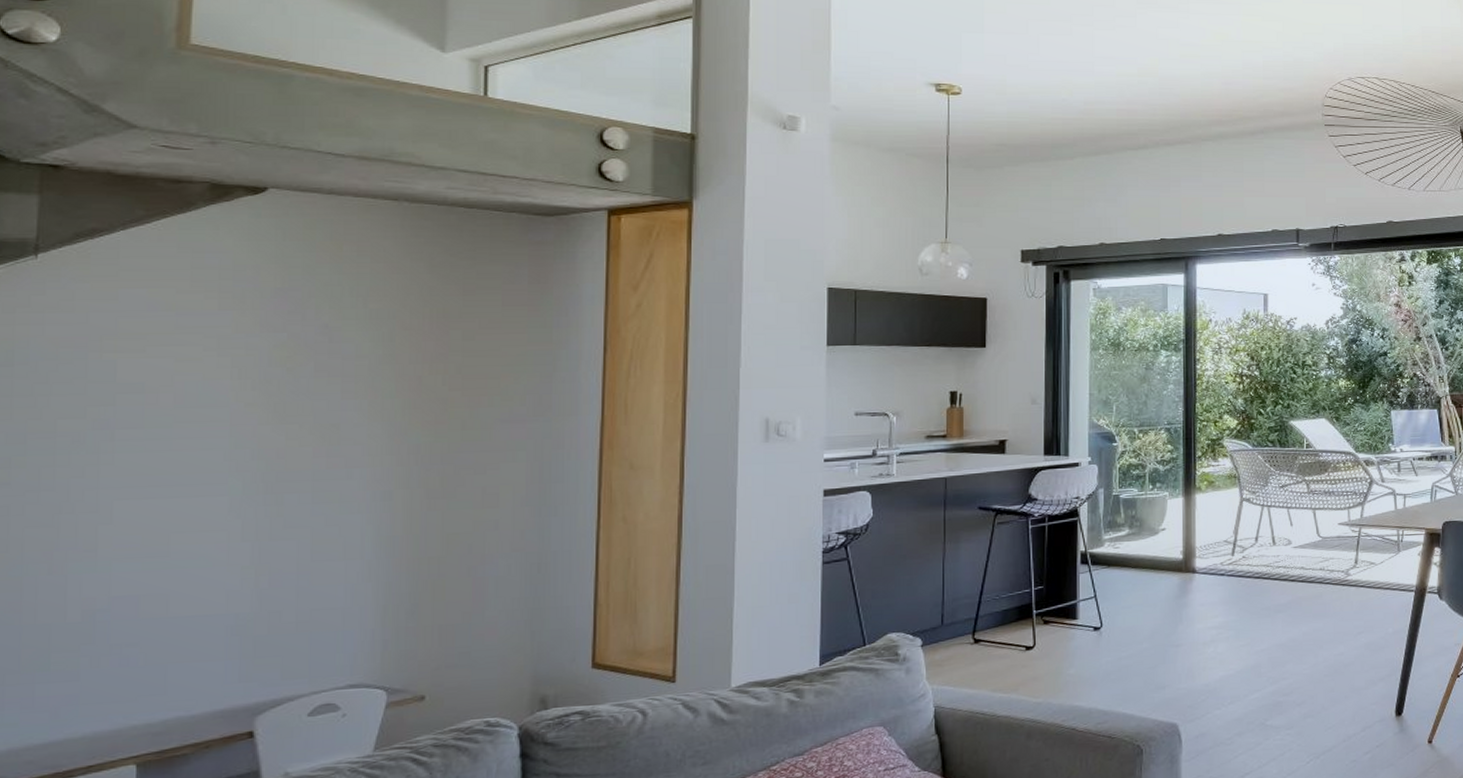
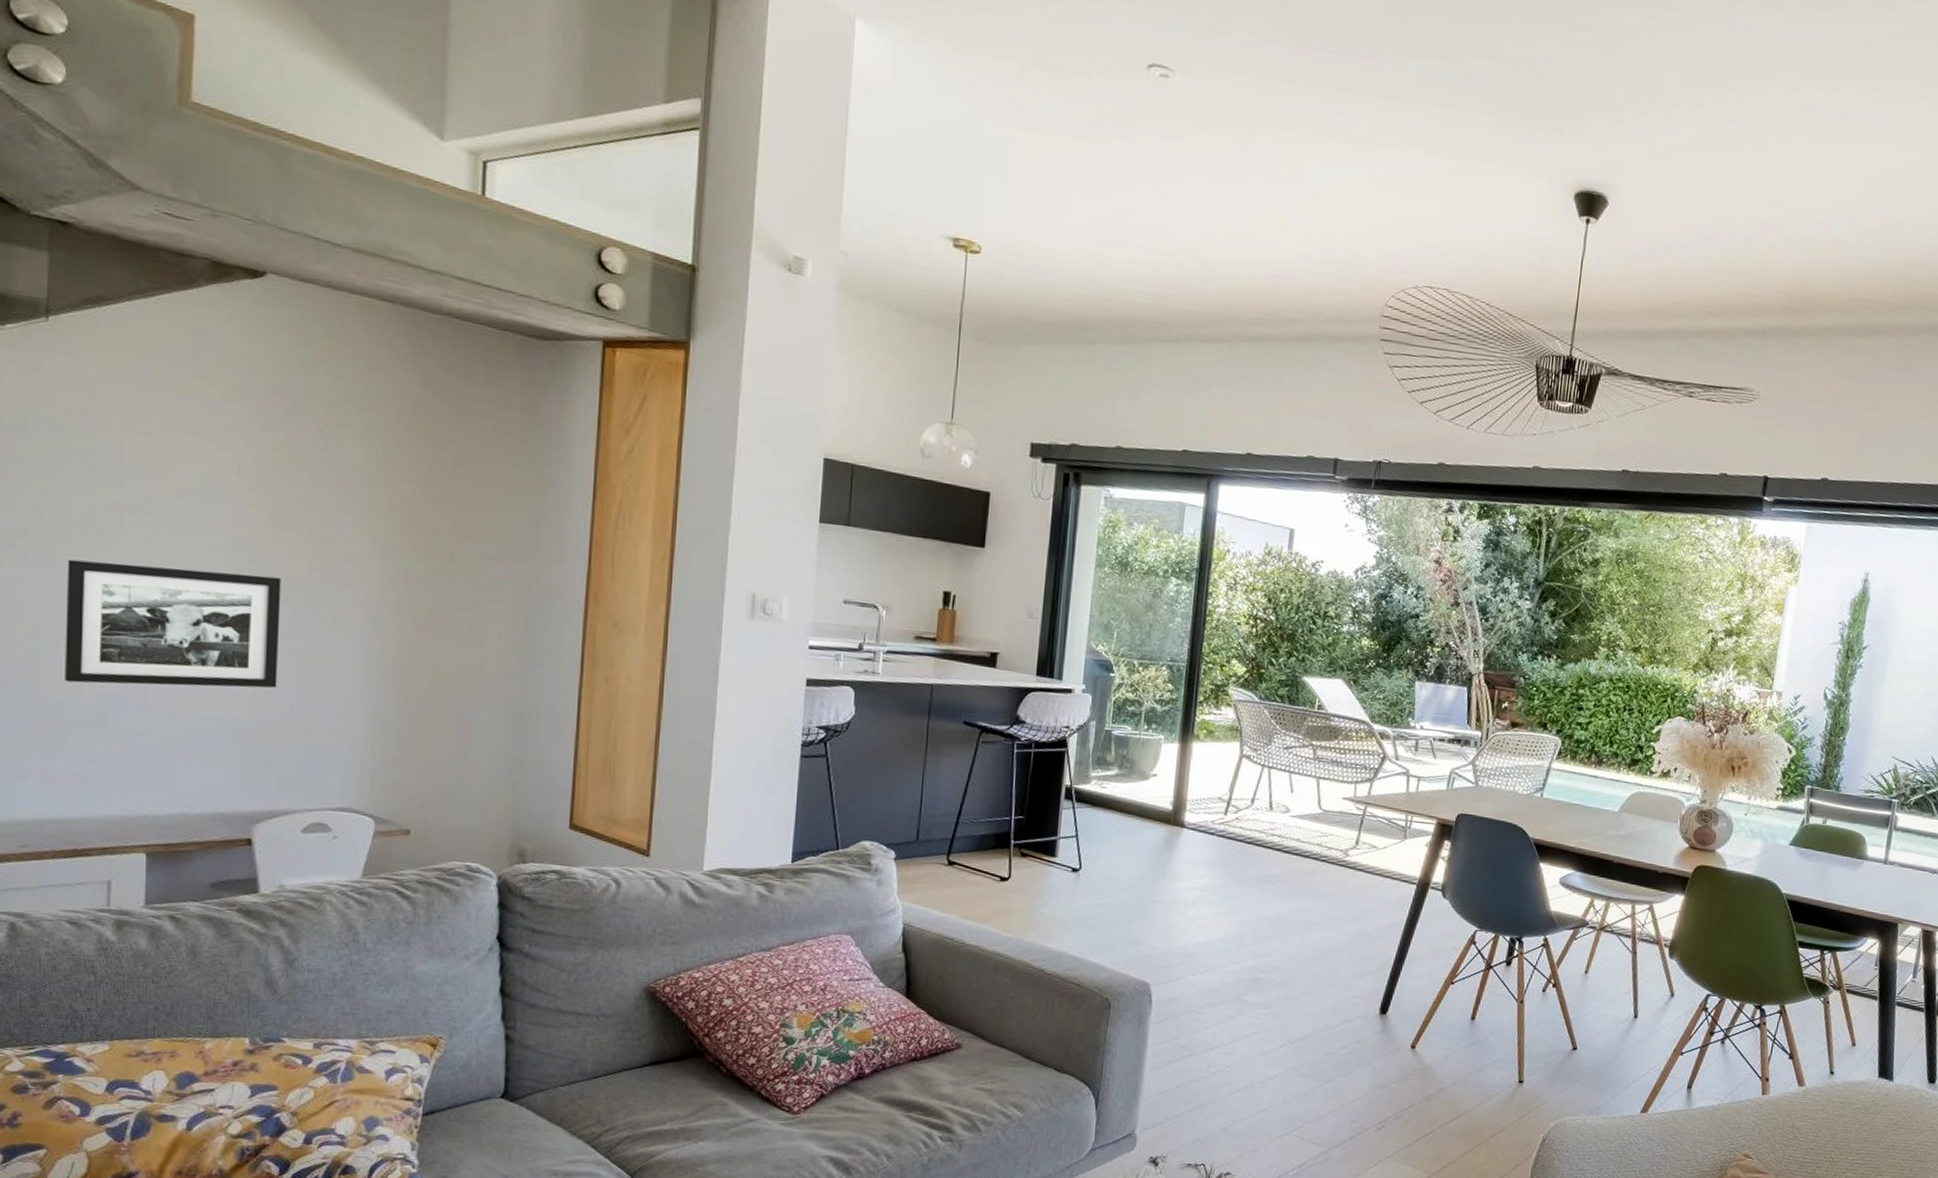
picture frame: none [48,470,284,604] -> present [65,559,281,688]

